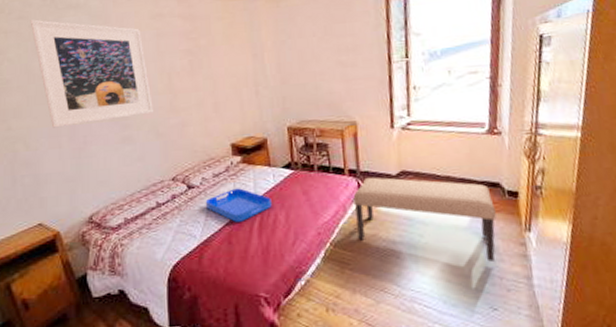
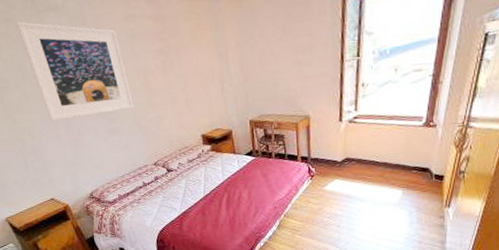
serving tray: present [205,188,272,222] -> none [182,171,237,198]
bench: present [353,177,497,262] -> none [304,163,423,230]

